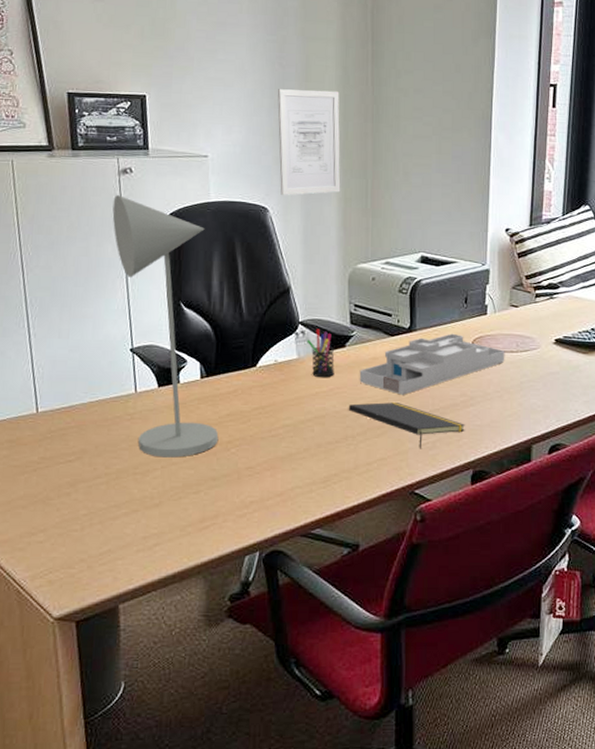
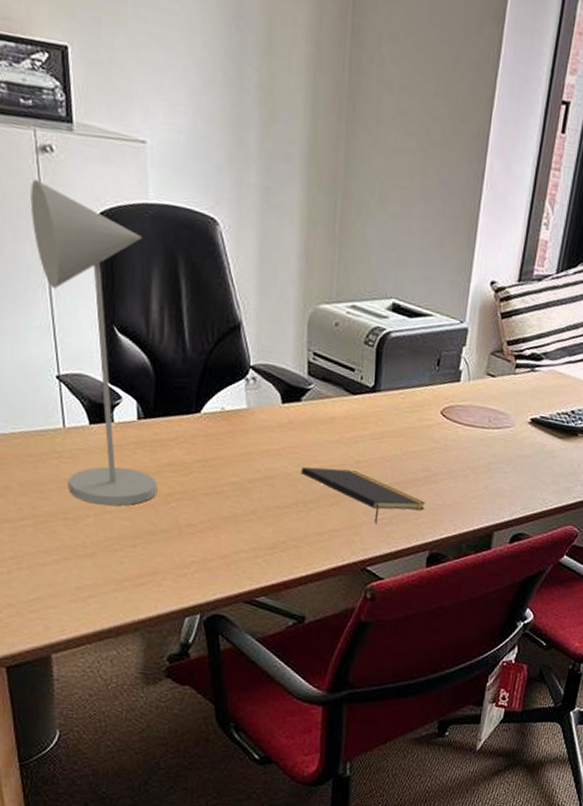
wall art: present [278,89,341,195] -> none [232,61,309,211]
pen holder: present [307,328,335,378] -> none [258,376,288,434]
desk organizer: present [359,333,505,395] -> none [314,398,476,463]

